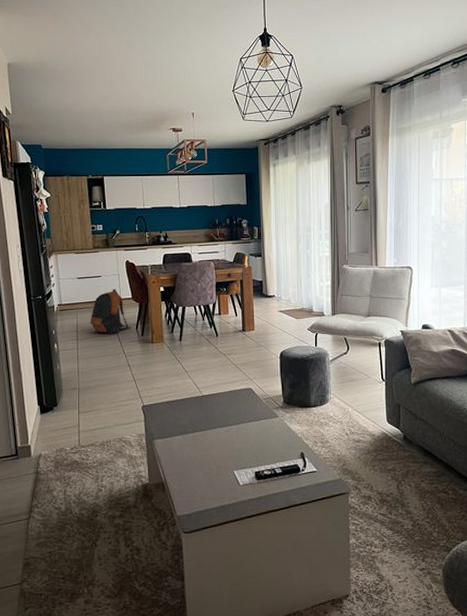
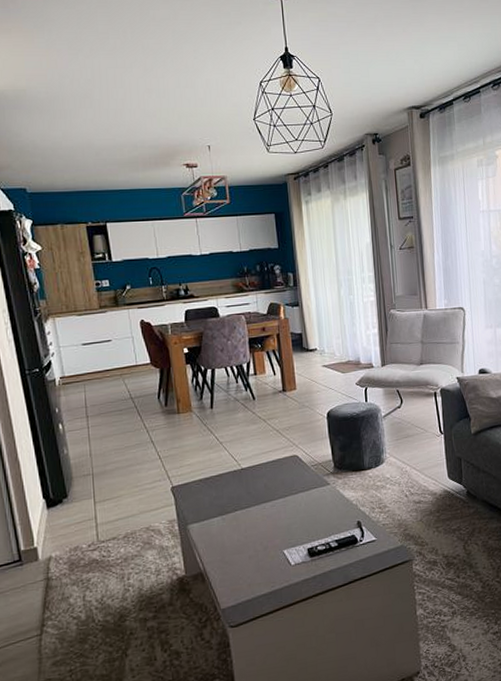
backpack: present [90,289,132,334] -> none [101,354,153,408]

